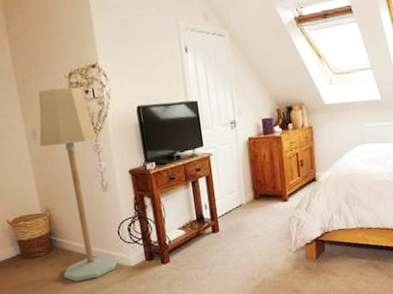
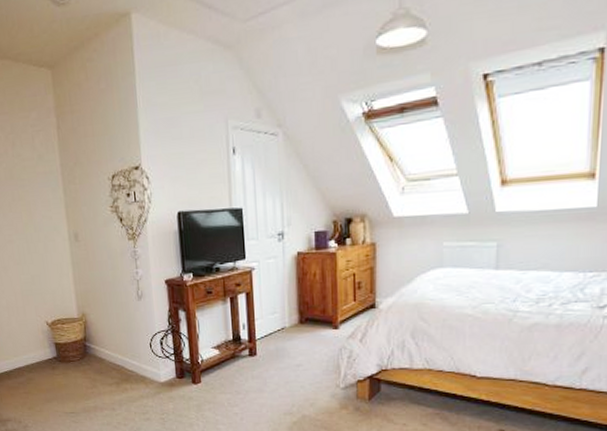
floor lamp: present [38,87,118,281] -> none [80,190,148,391]

